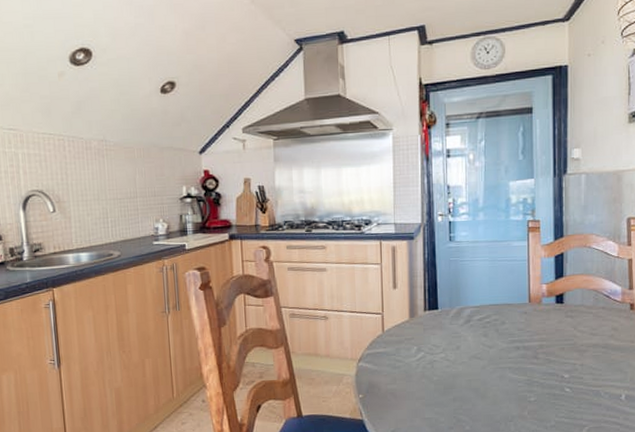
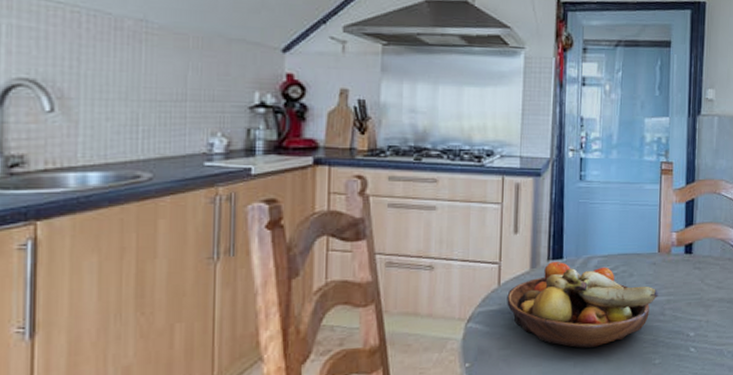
fruit bowl: none [390,312,531,386] -> present [507,262,658,348]

